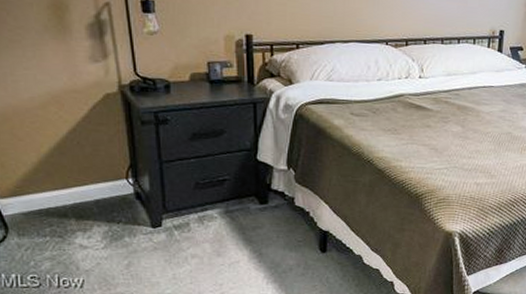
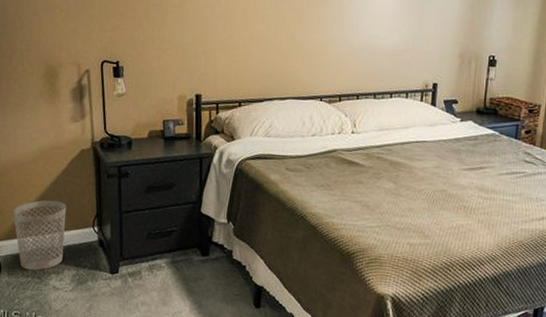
wastebasket: none [18,150,91,229] -> present [13,200,67,271]

